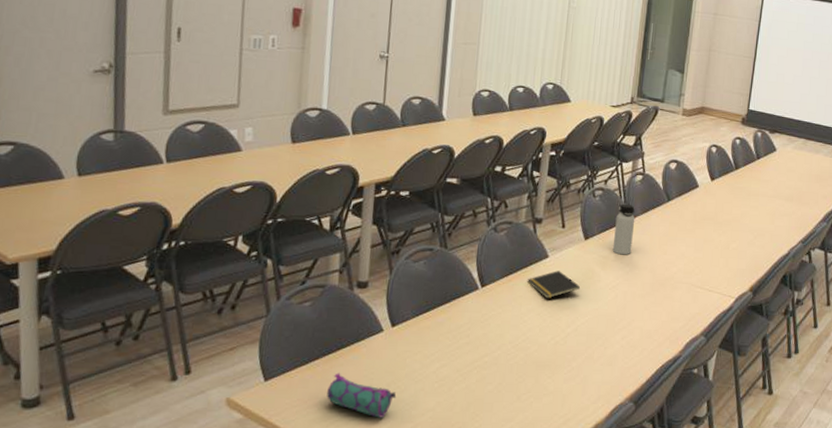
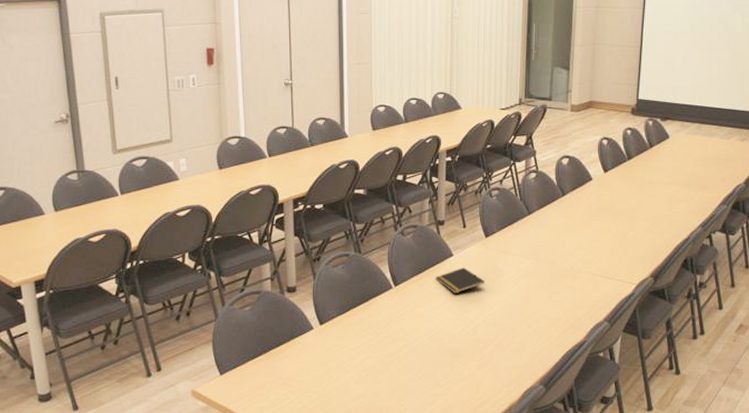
pencil case: present [327,373,397,418] -> none [272,366,330,404]
water bottle: present [612,203,635,255] -> none [512,201,532,250]

